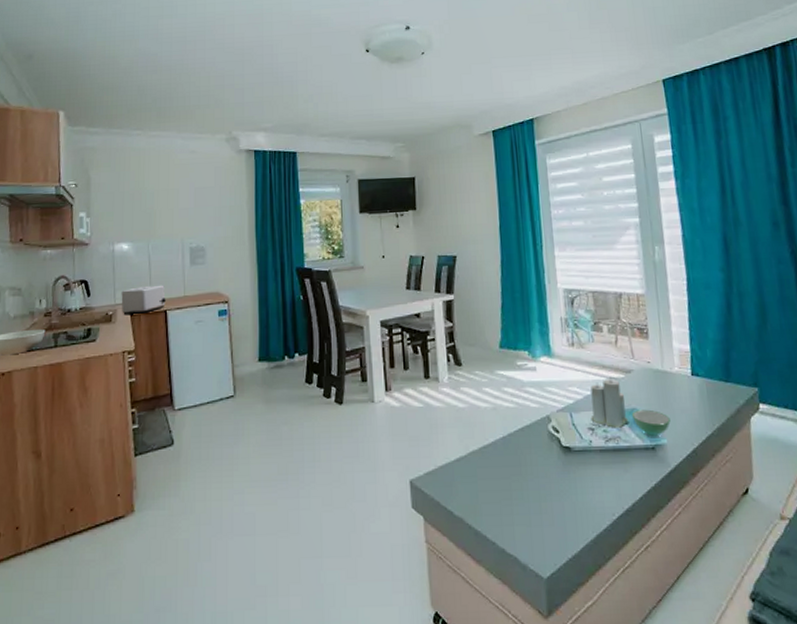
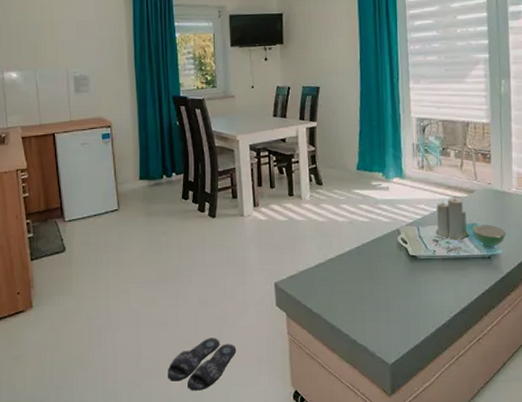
toaster: present [121,285,166,315] -> none [12,110,54,138]
slippers: none [288,547,367,613] -> present [169,338,237,391]

